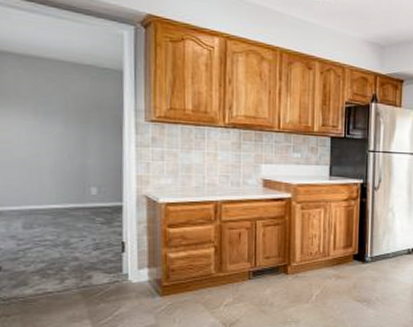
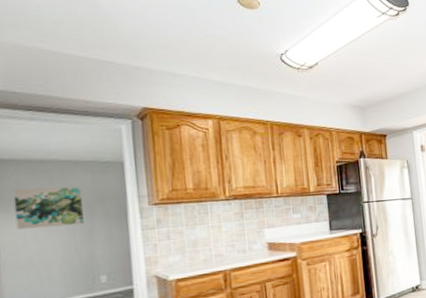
wall art: none [10,83,78,131] -> present [13,186,84,230]

